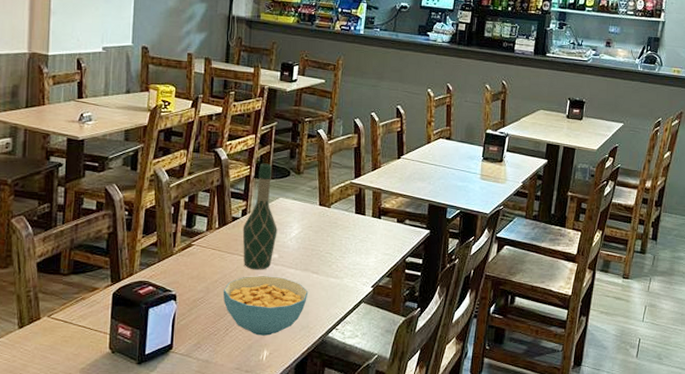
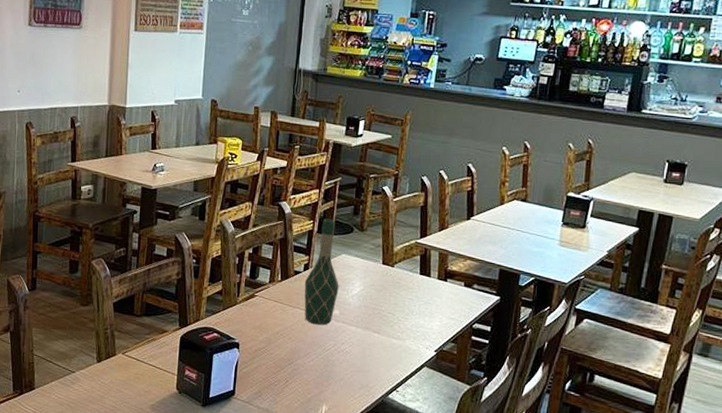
cereal bowl: present [223,275,309,336] -> none [284,330,369,391]

